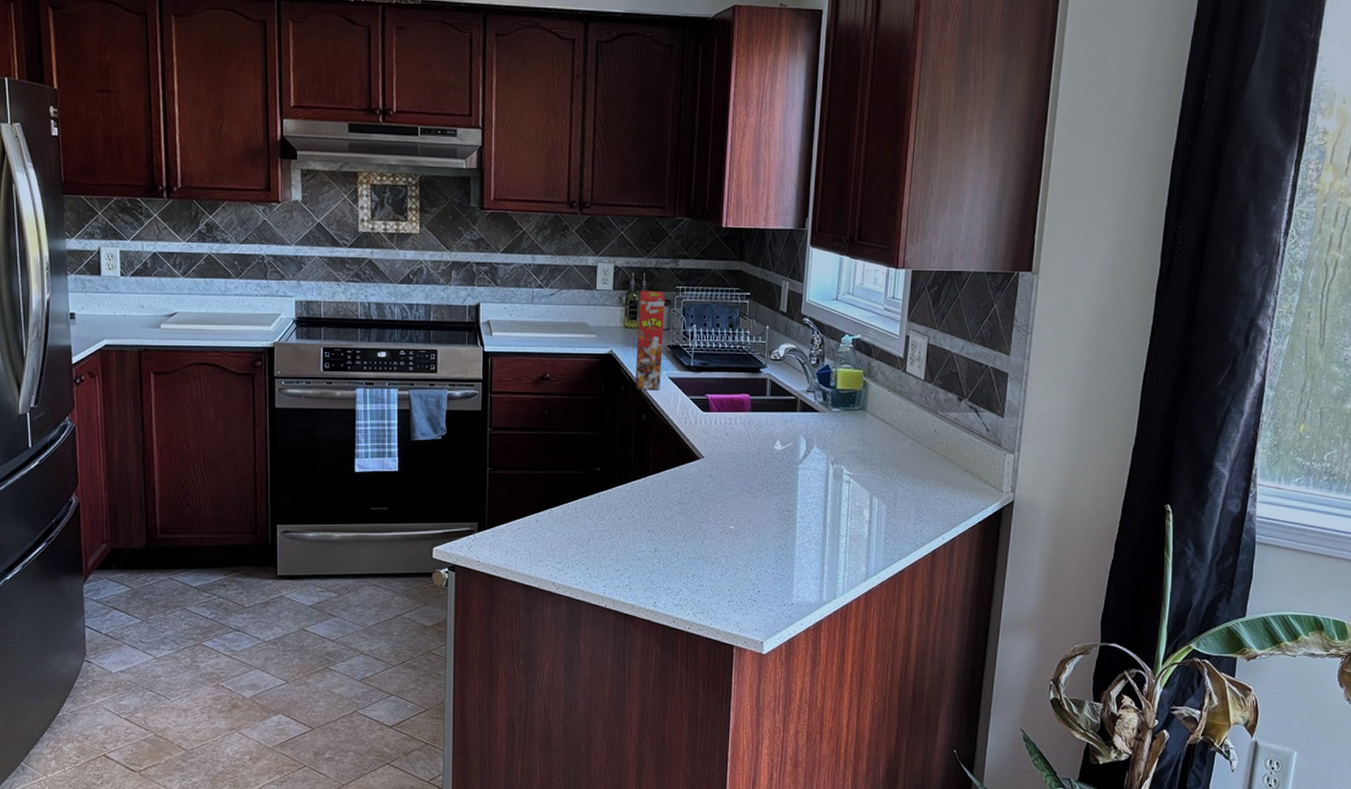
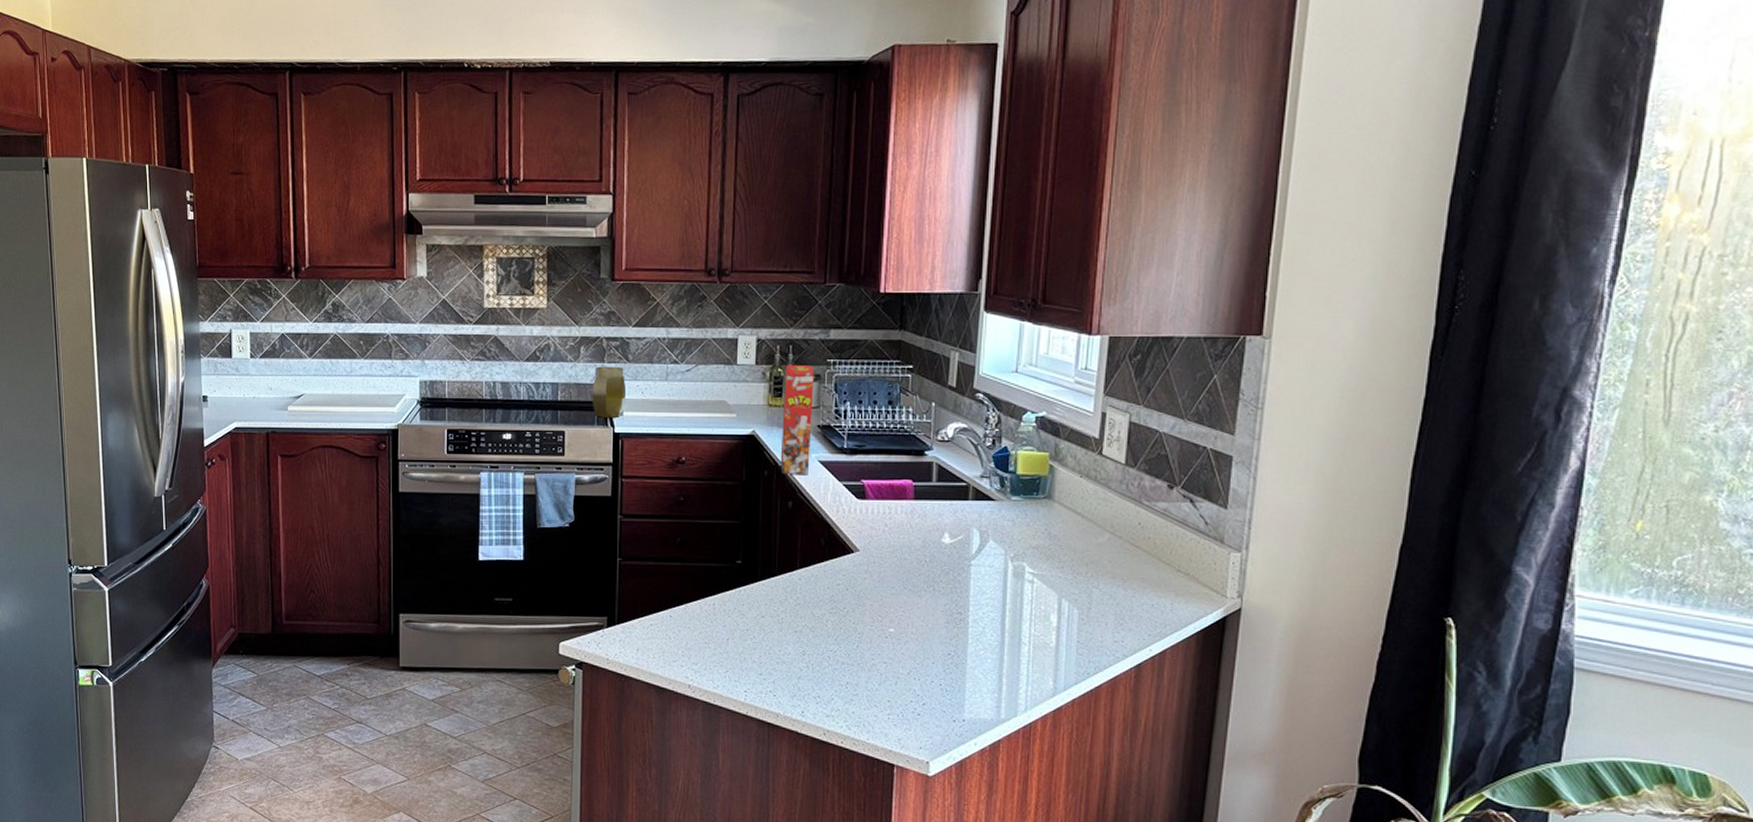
jar: none [463,289,494,337] -> present [592,366,625,418]

